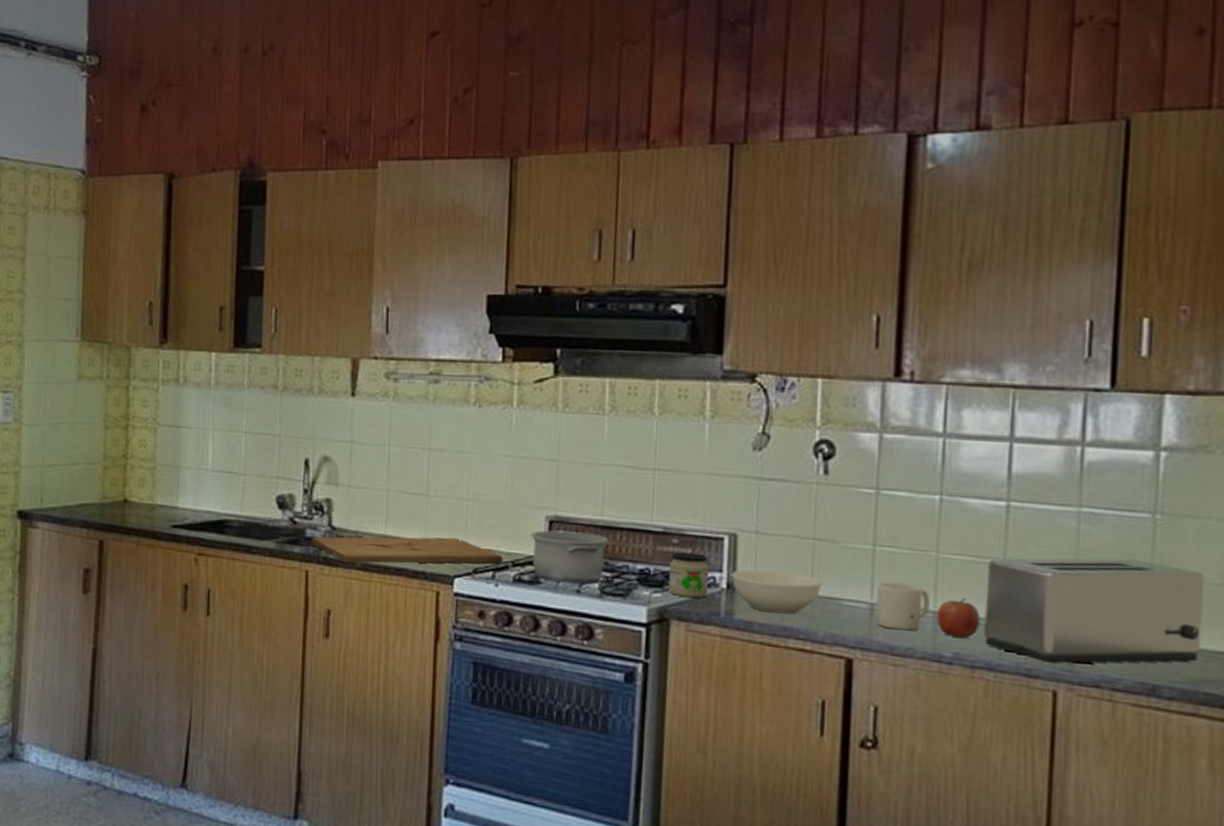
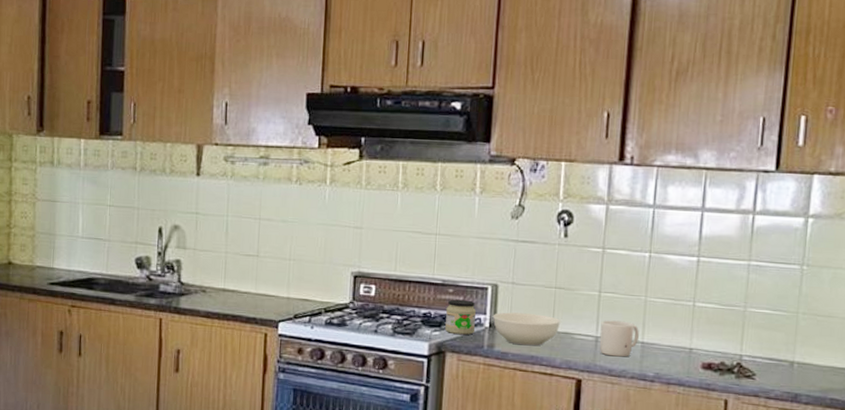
cutting board: present [311,536,503,564] -> none [164,290,318,312]
cooking pot: present [530,530,608,585] -> none [339,283,400,326]
fruit: present [937,597,981,639] -> none [644,331,676,362]
toaster: present [984,558,1204,665] -> none [677,299,835,380]

